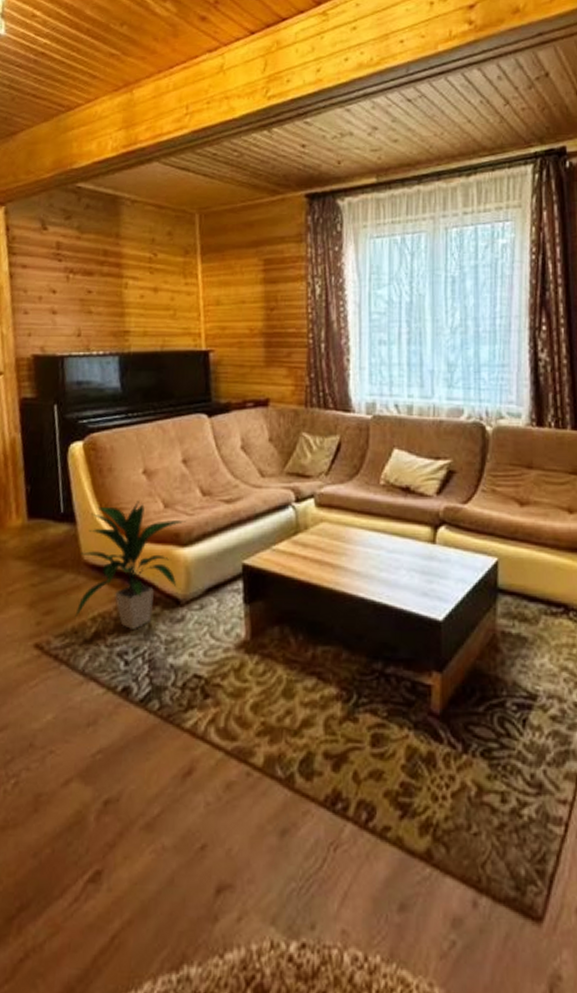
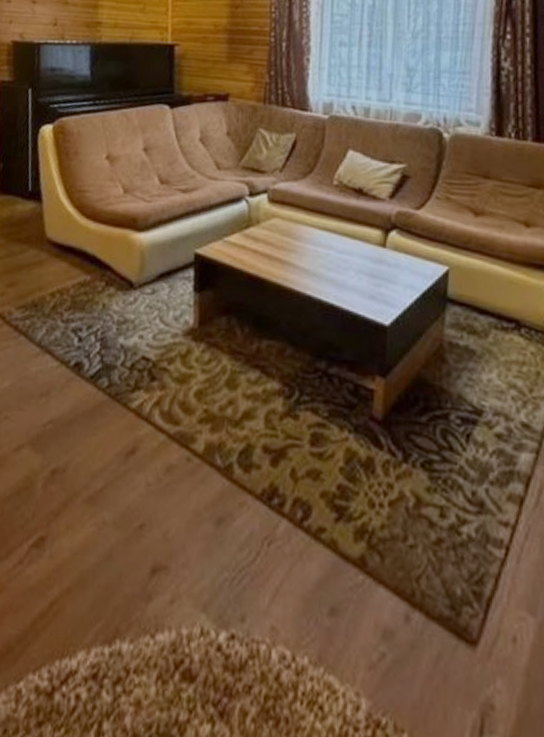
indoor plant: present [75,501,186,629] -> none [35,185,143,308]

